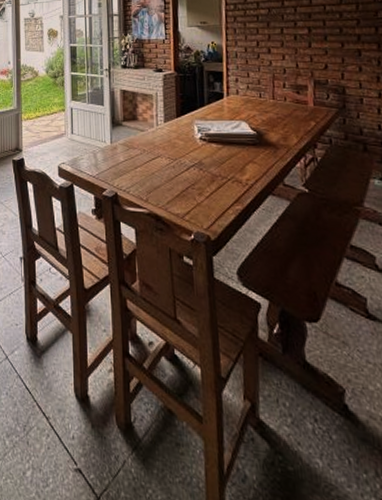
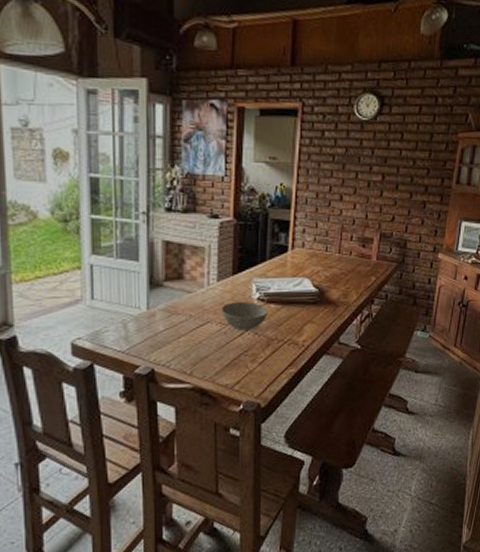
bowl: none [169,140,210,166] -> present [221,301,268,331]

